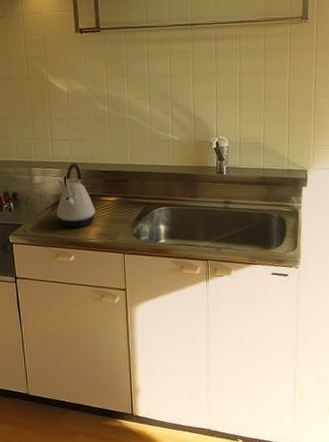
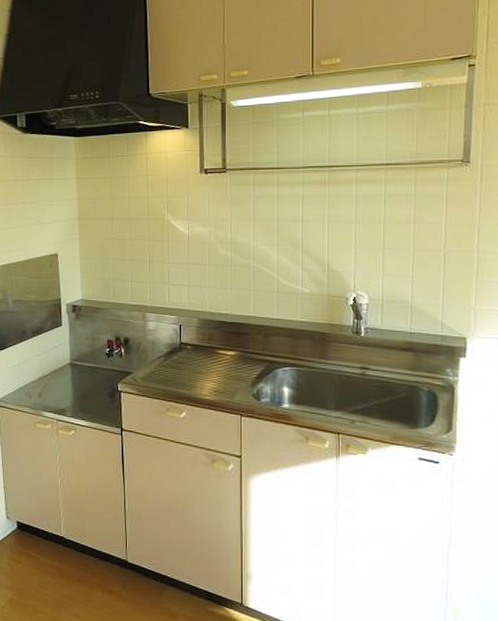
kettle: present [56,163,95,227] -> none [169,310,211,381]

